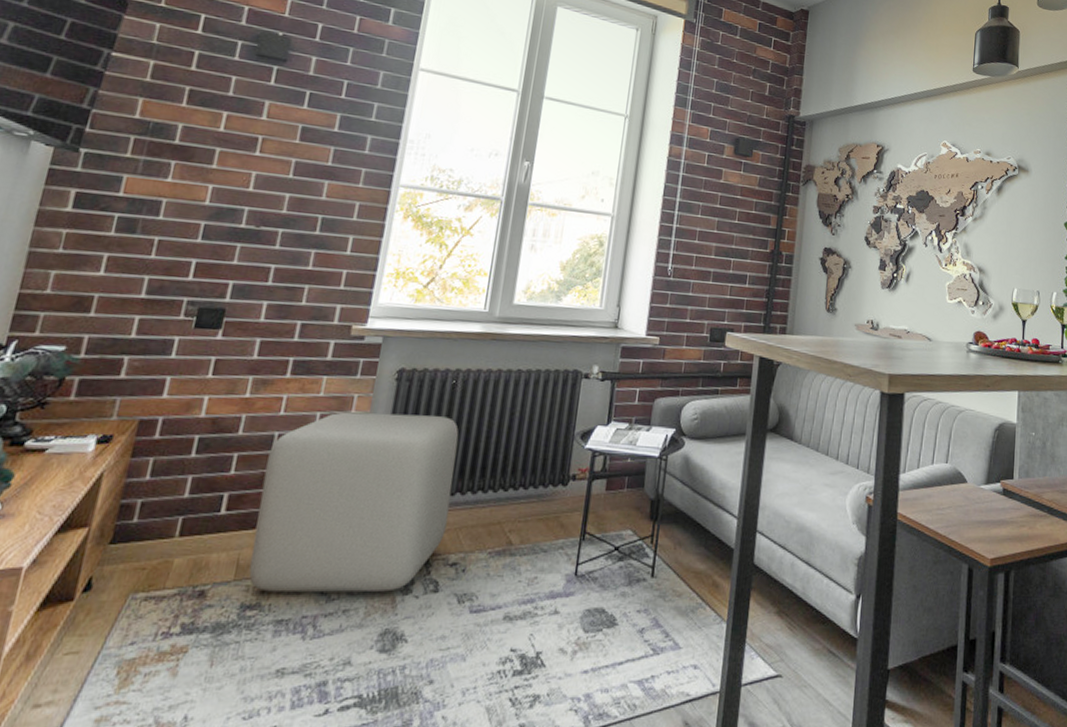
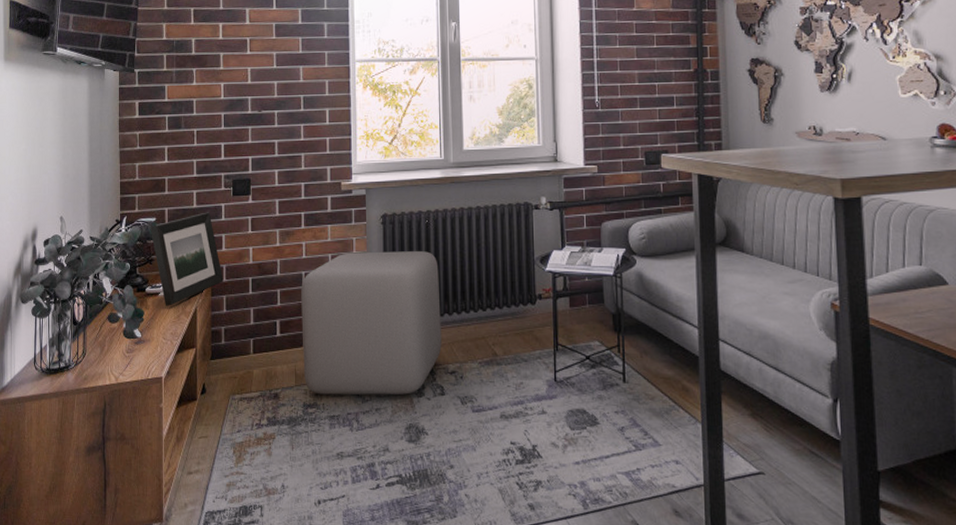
picture frame: none [51,345,156,468] -> present [150,212,224,306]

